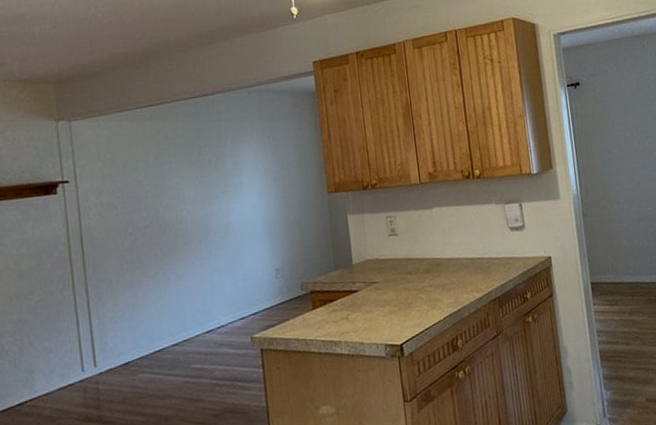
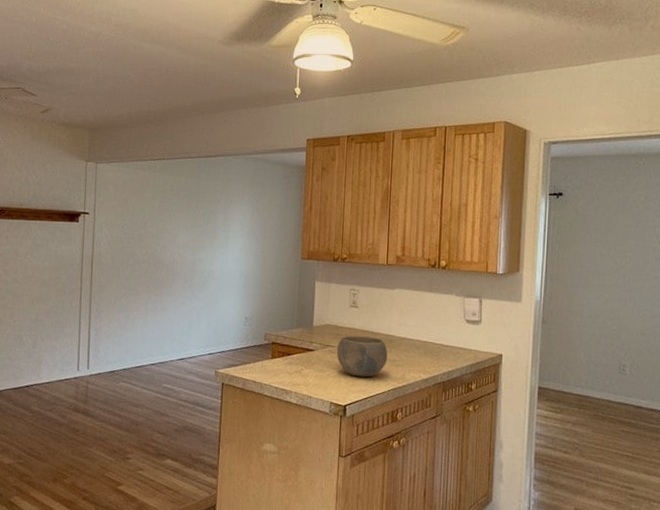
bowl: none [382,263,438,311] -> present [336,335,388,377]

